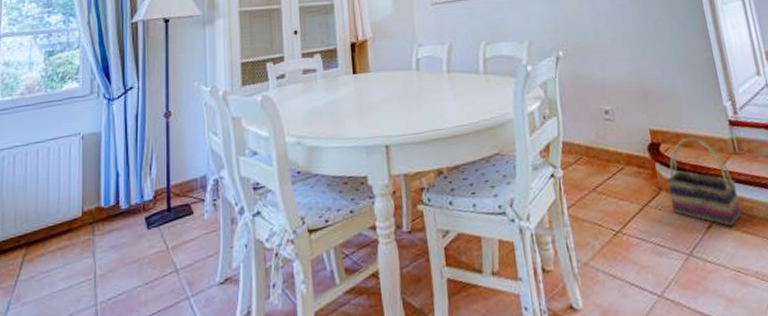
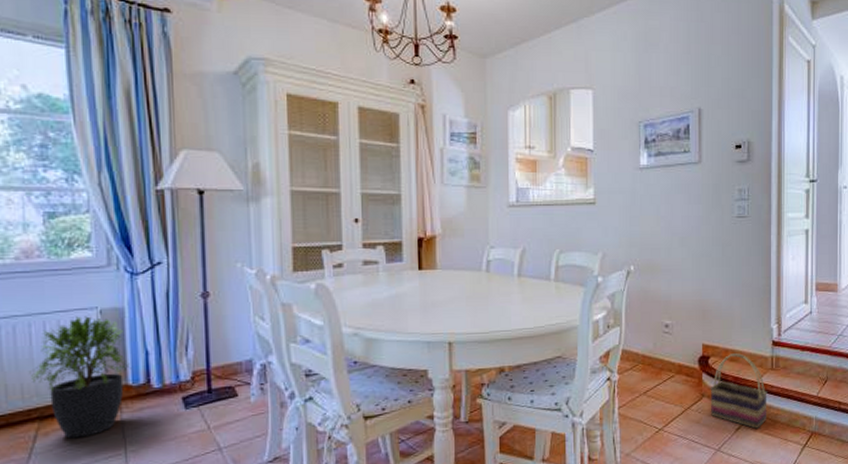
potted plant: none [22,142,104,264] -> present [29,316,132,439]

